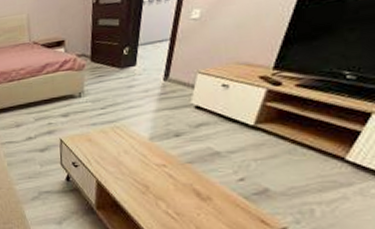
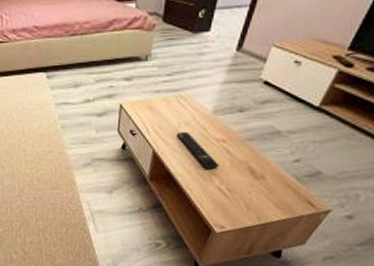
remote control: none [118,160,164,194] -> present [177,132,220,169]

